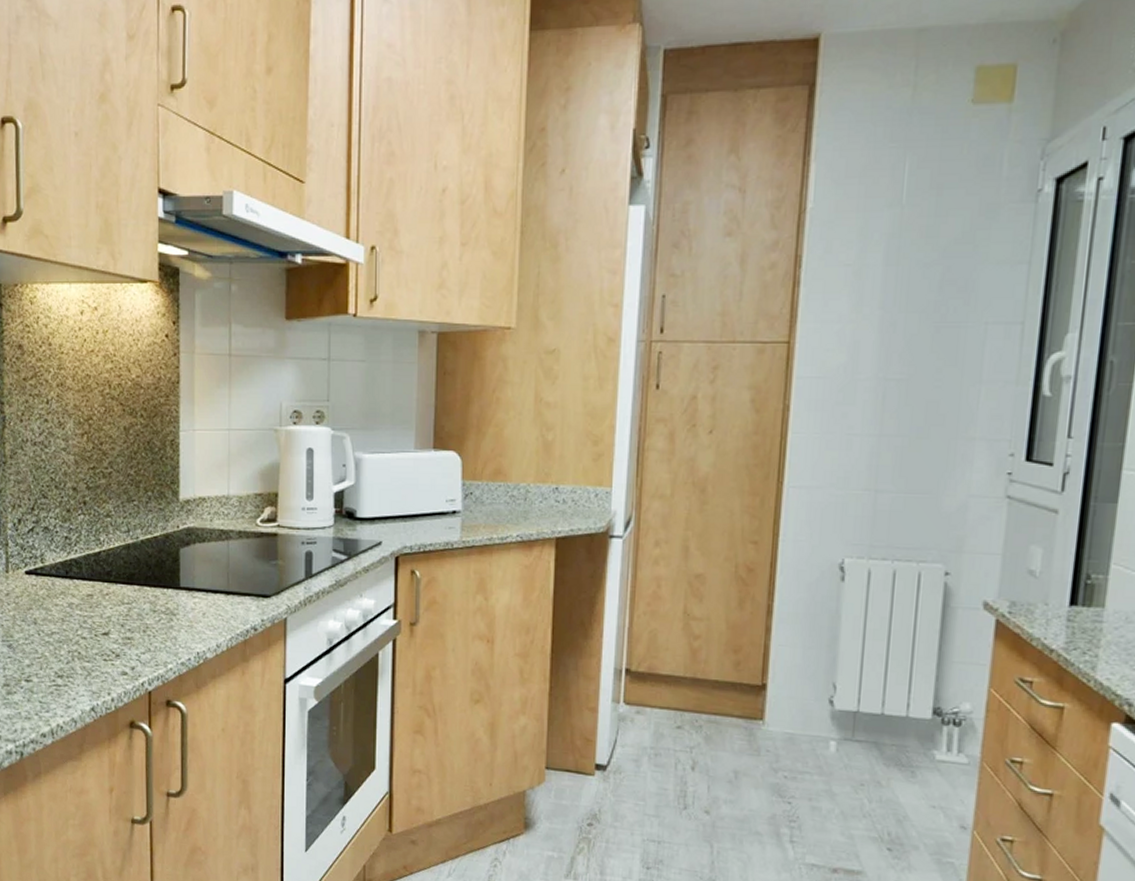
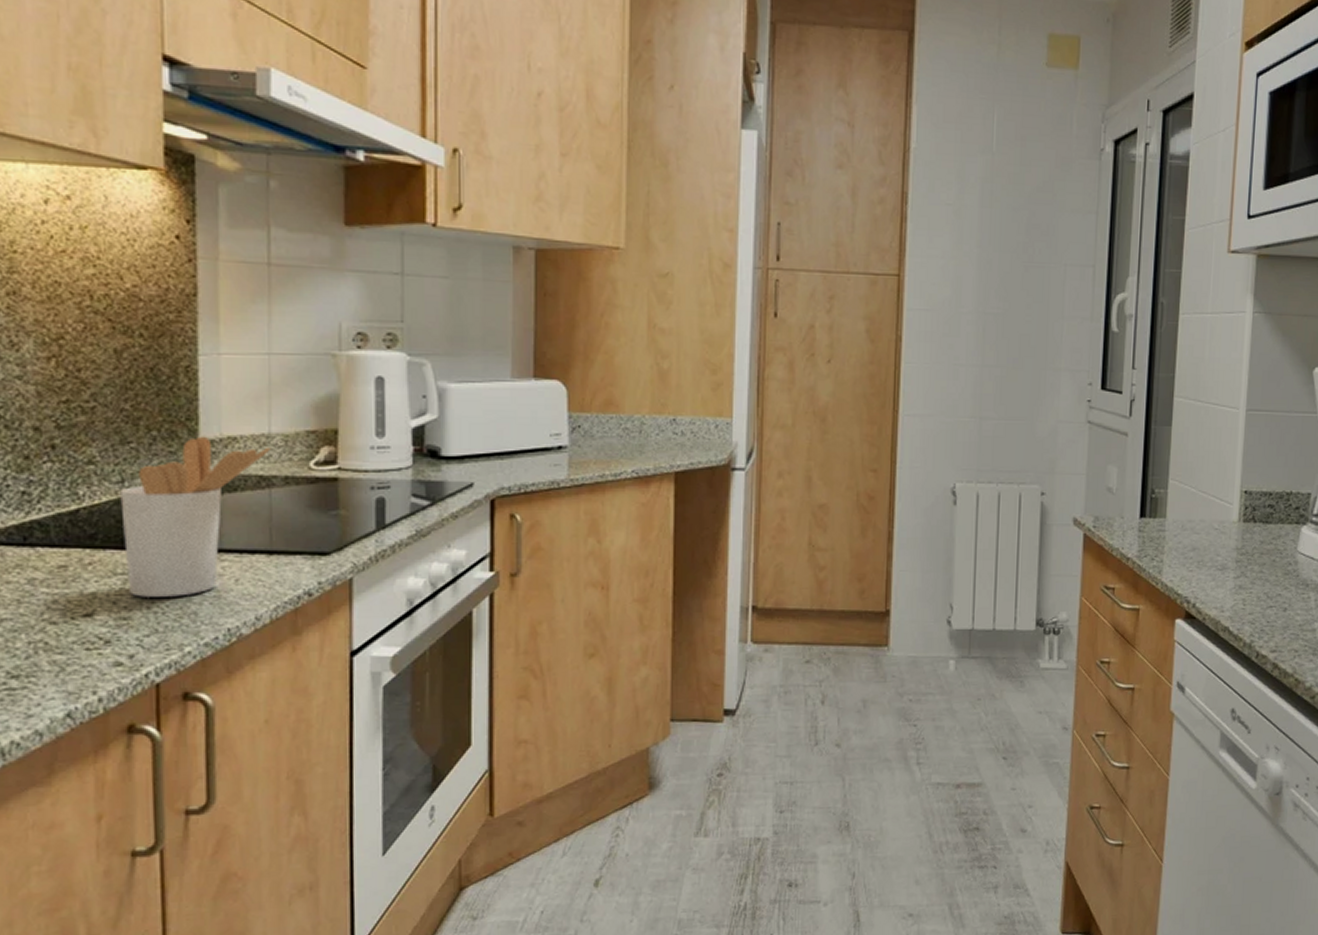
utensil holder: none [127,496,229,624] -> present [120,436,271,597]

